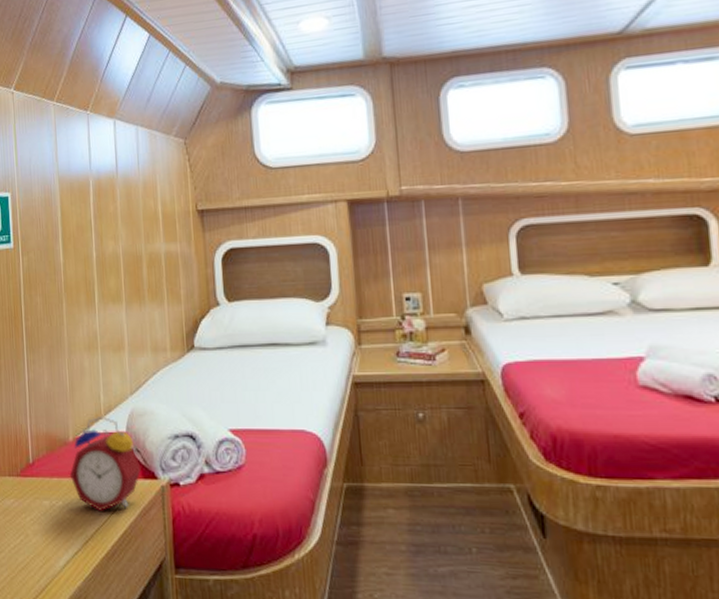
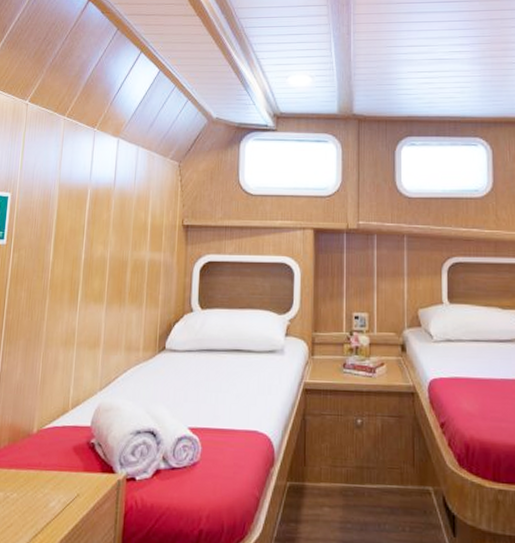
alarm clock: present [69,416,141,511] -> none [28,409,101,504]

